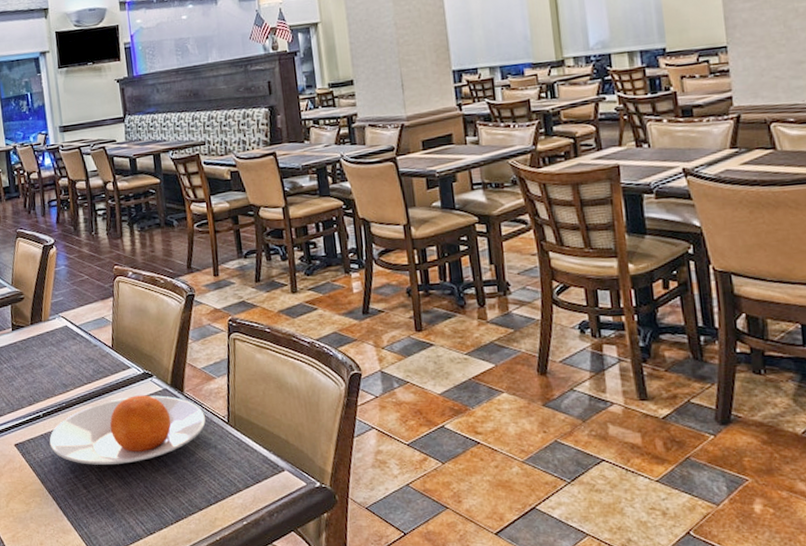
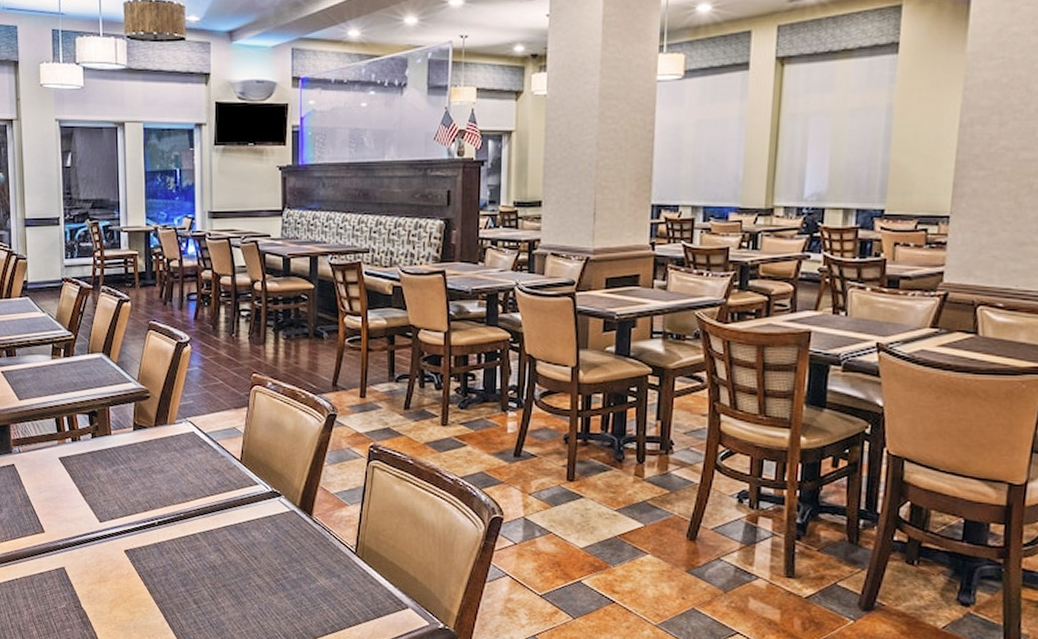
plate: present [49,395,207,465] -> none [162,514,333,583]

